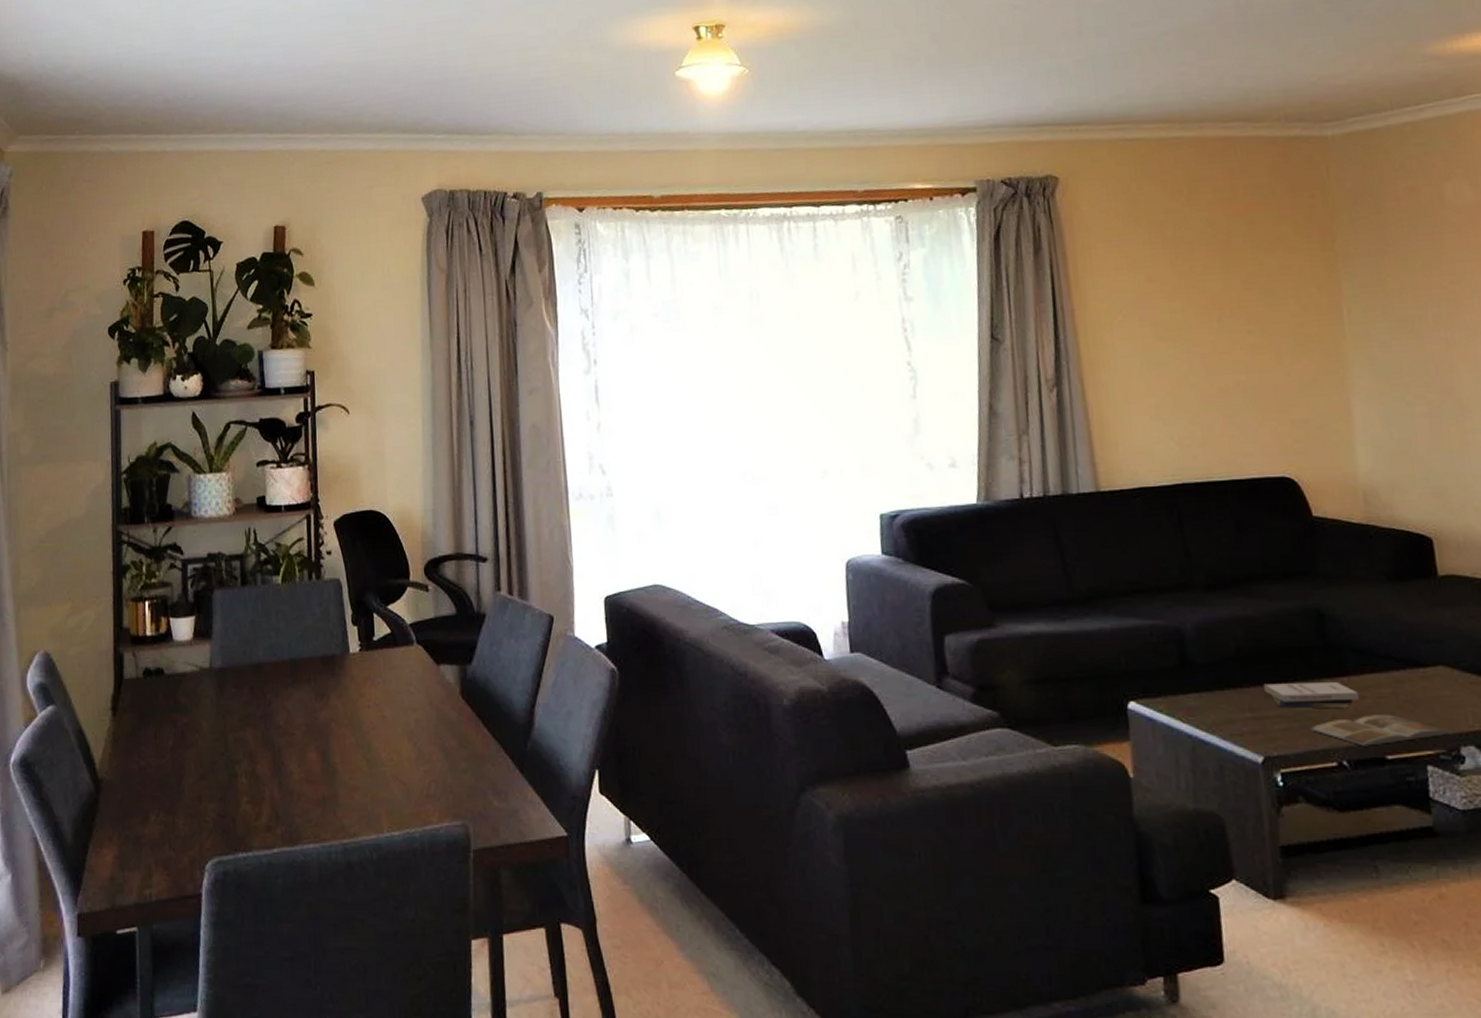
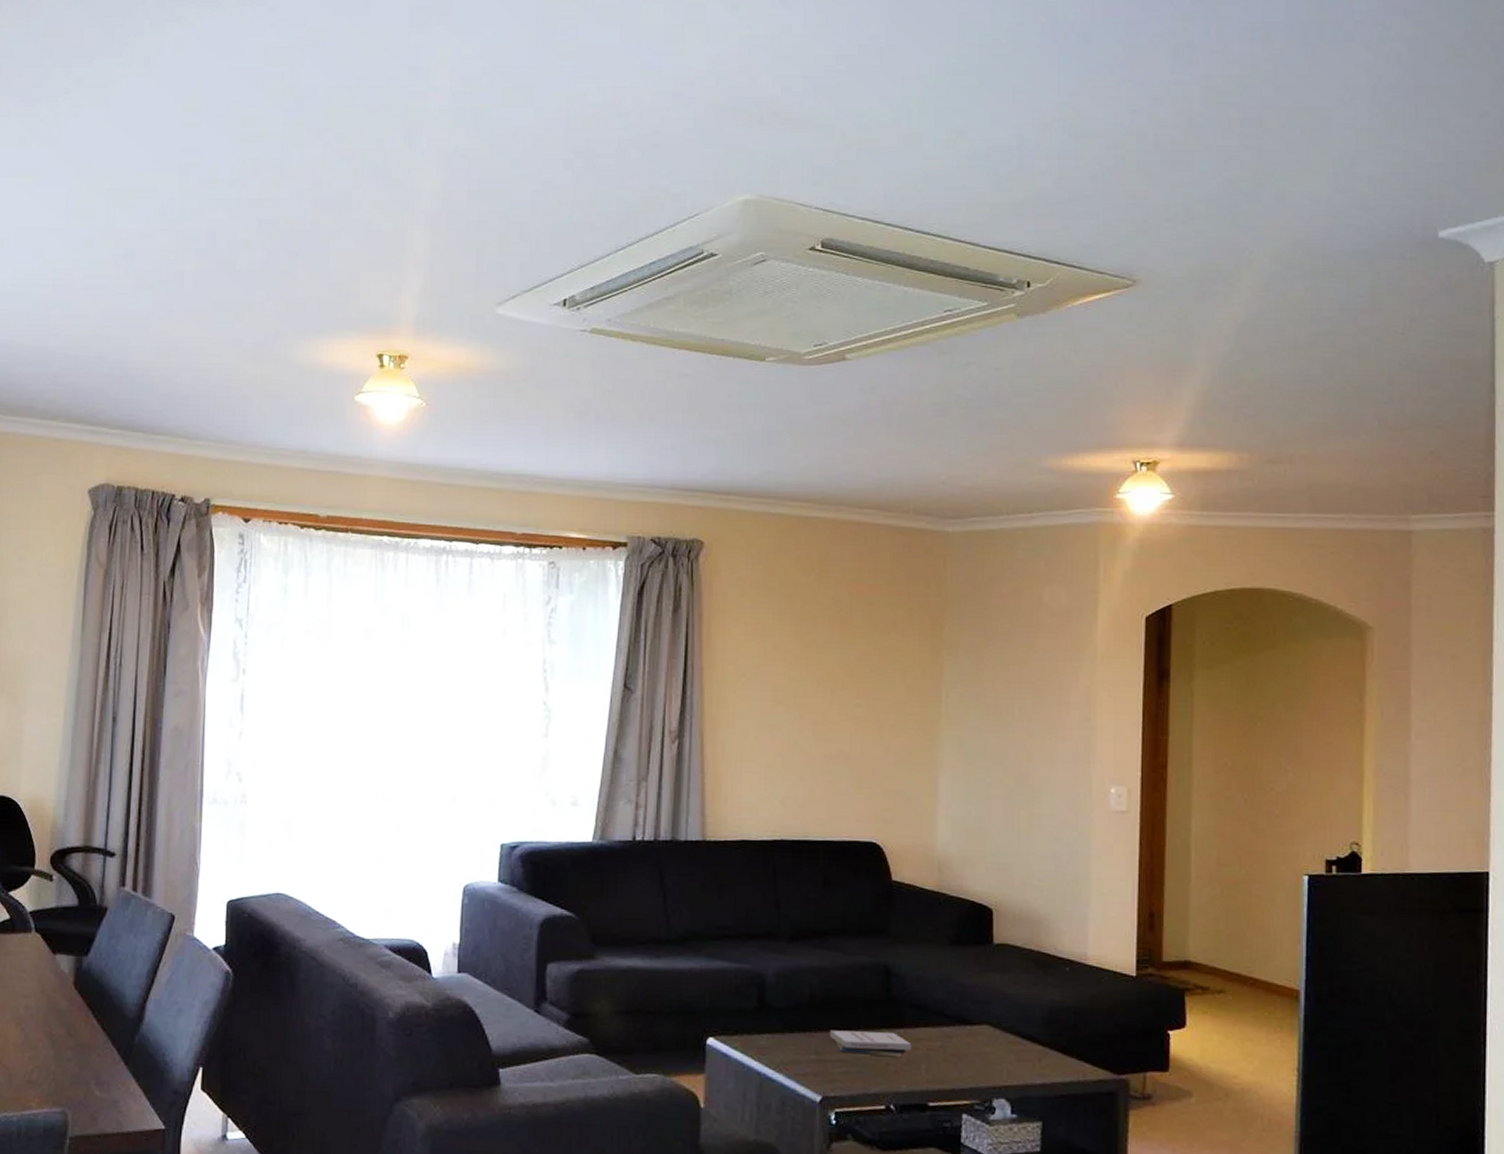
magazine: present [1310,714,1454,746] -> none [866,1064,989,1093]

